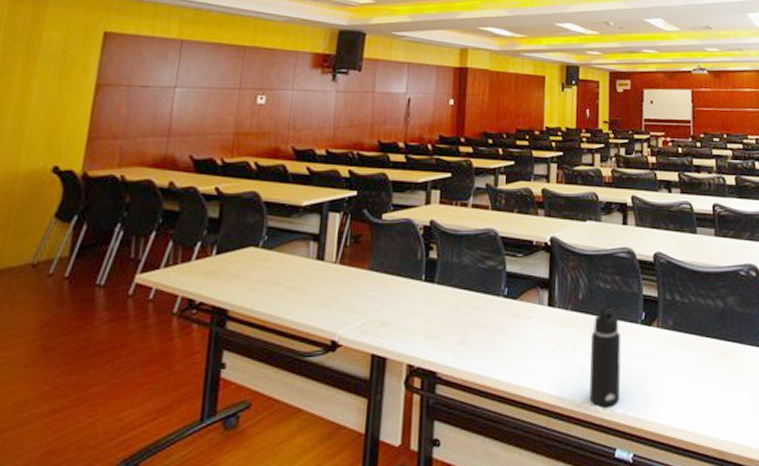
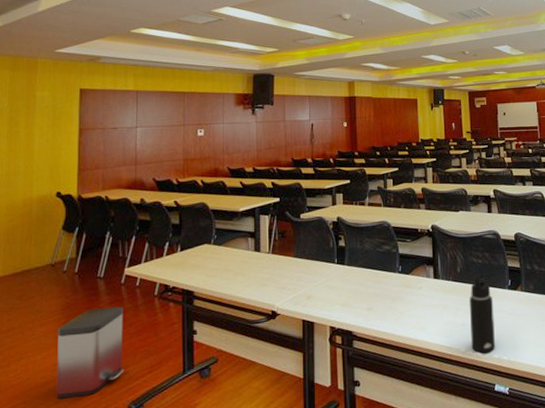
pedal bin: none [15,326,127,454] -> present [56,306,124,399]

